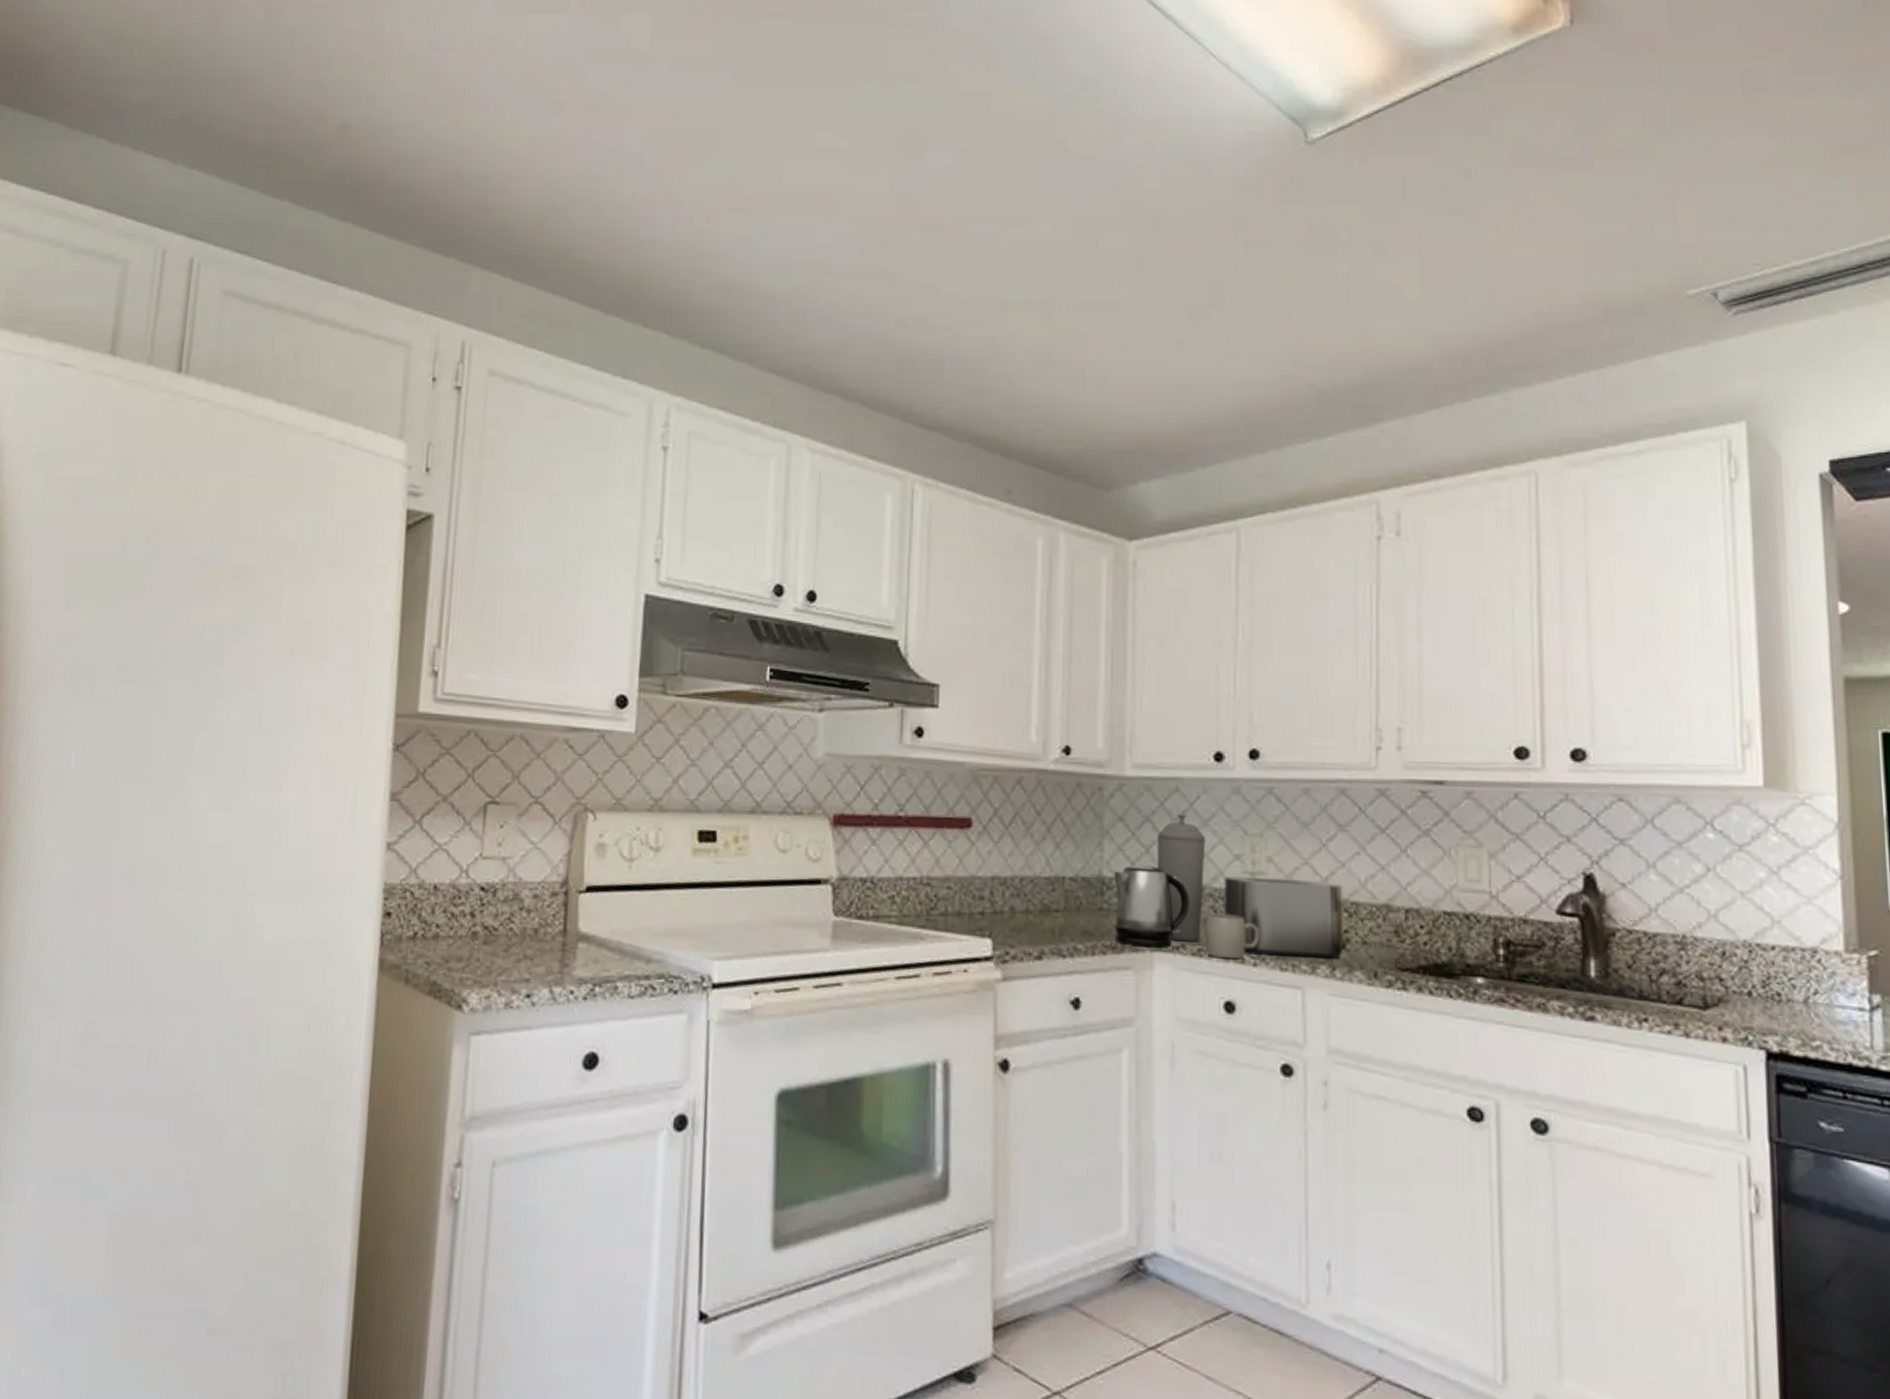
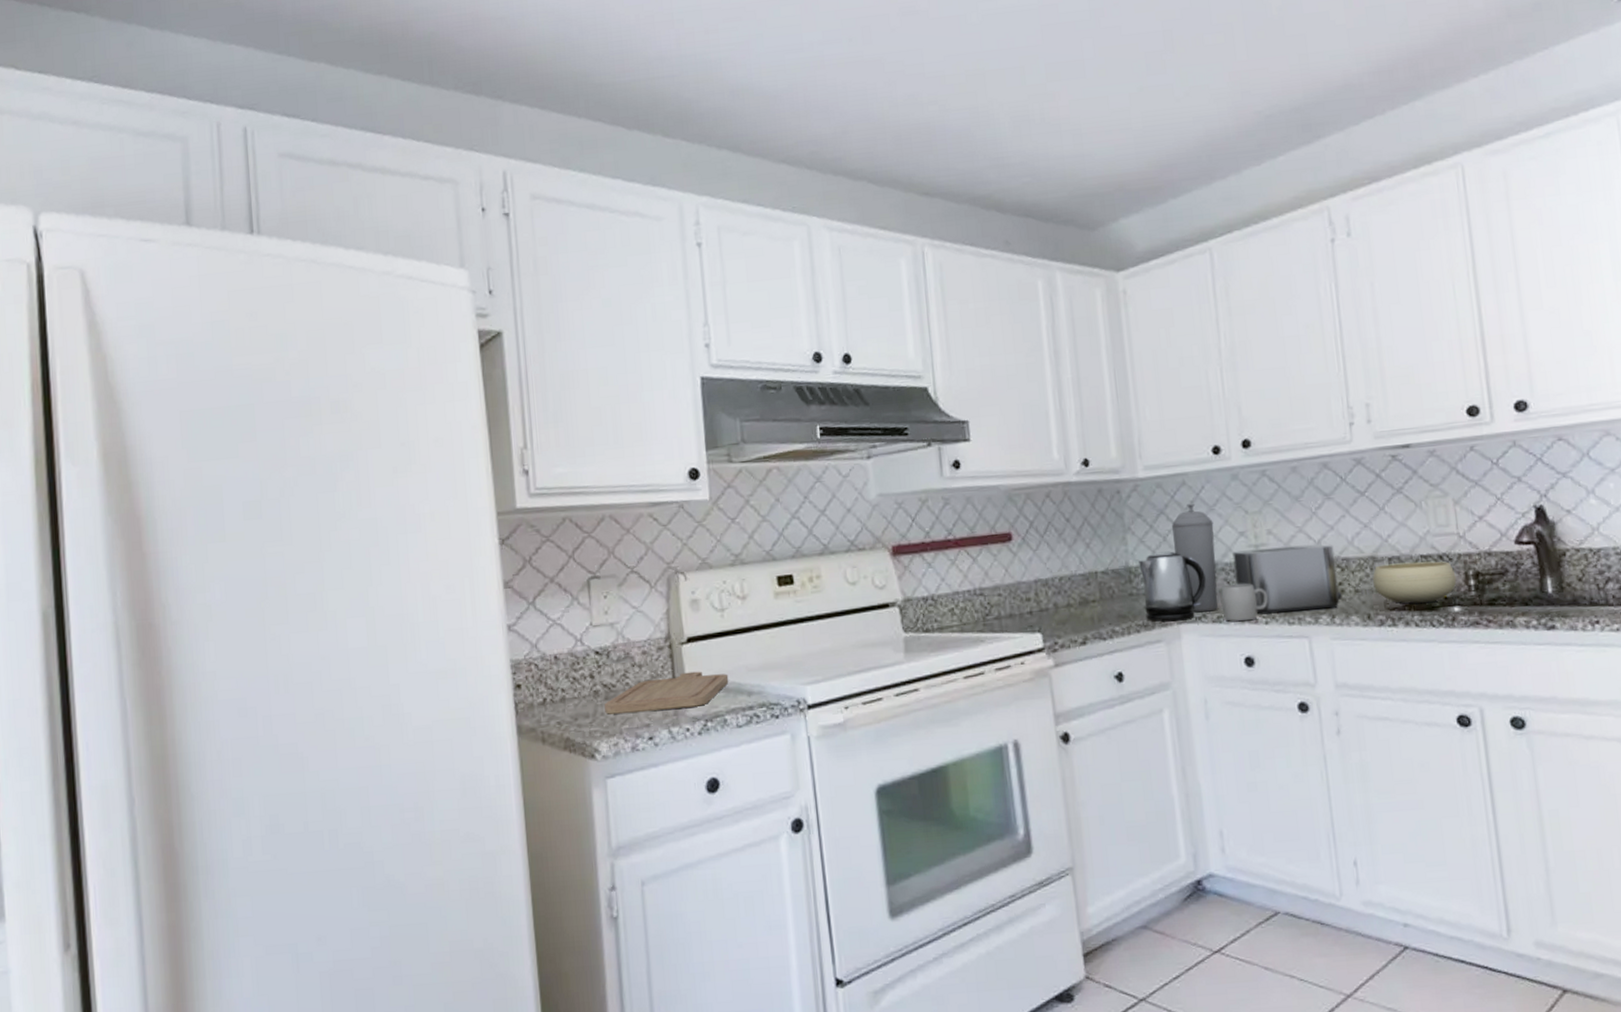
chopping board: none [481,925,627,967] -> present [604,671,729,715]
bowl: none [1385,916,1483,968] -> present [1372,561,1457,604]

